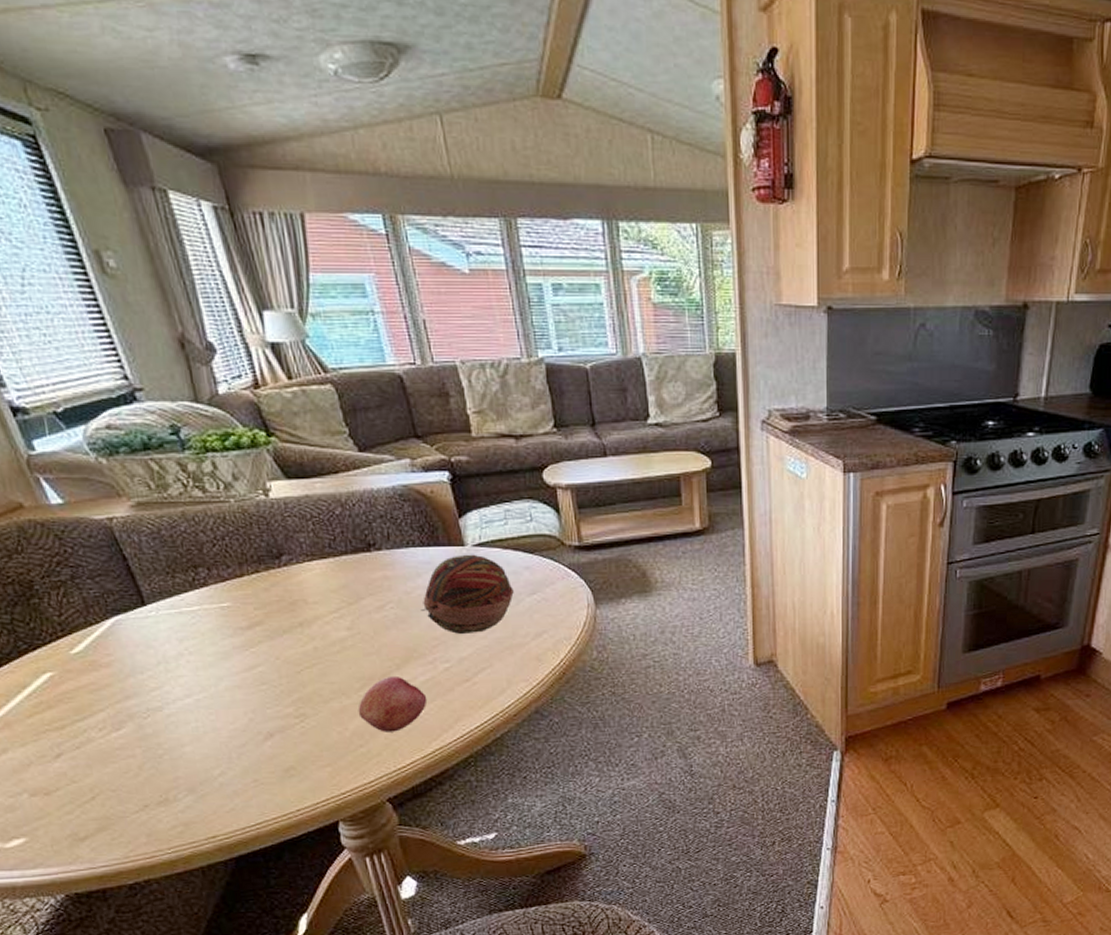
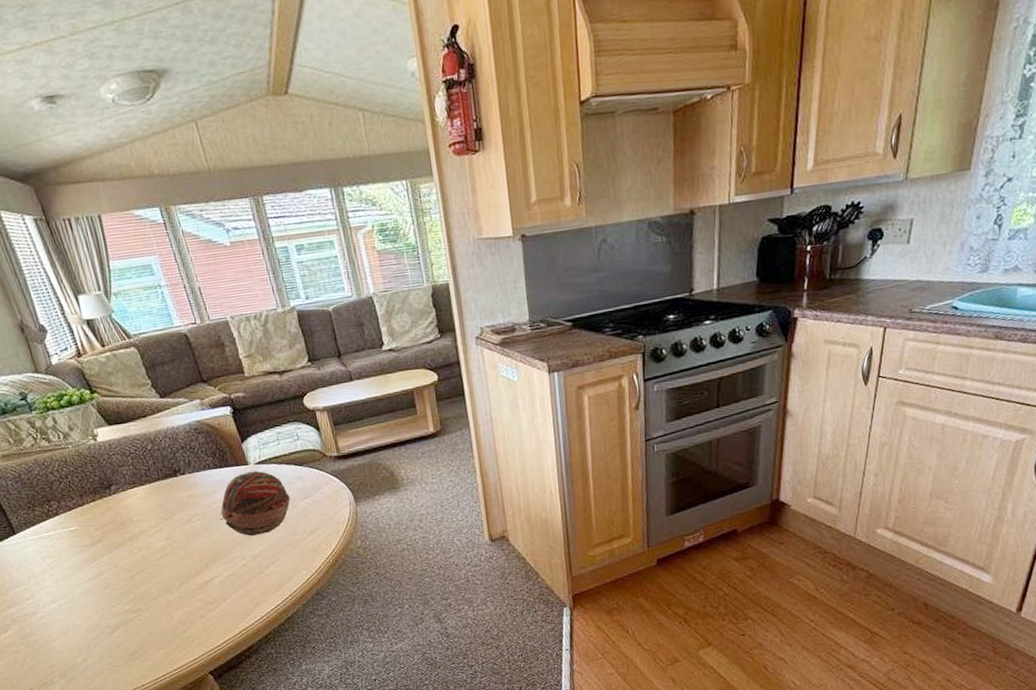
fruit: present [358,675,428,732] -> none [180,573,232,619]

